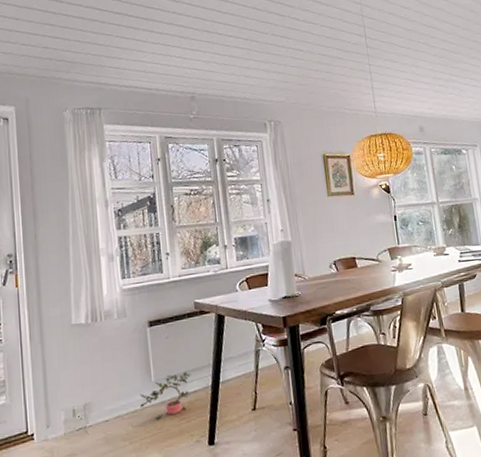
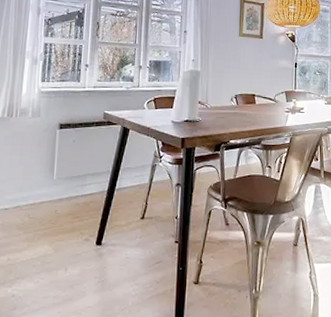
potted plant: present [139,372,191,419] -> none [38,175,91,214]

